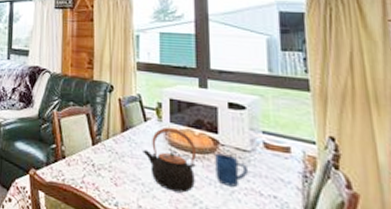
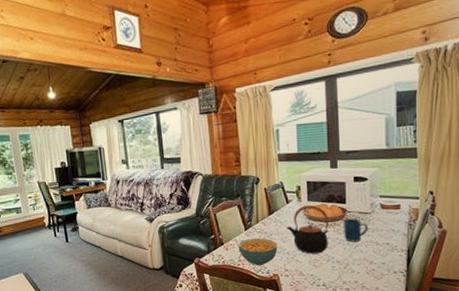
cereal bowl: none [82,156,131,194] -> present [238,237,278,265]

